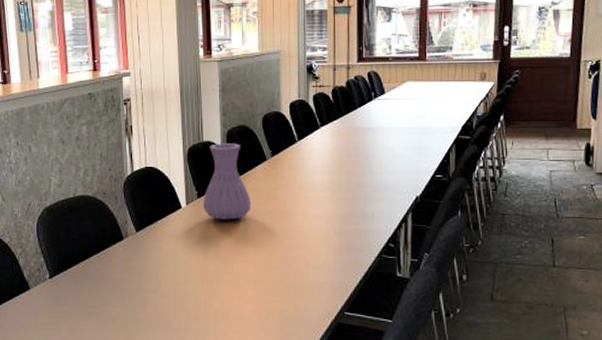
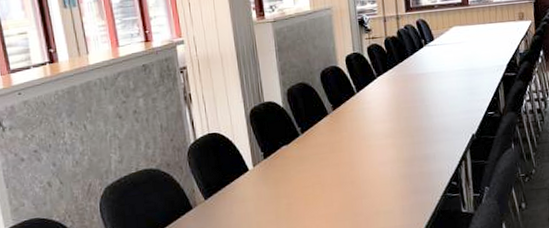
vase: present [203,143,252,220] -> none [270,101,318,178]

